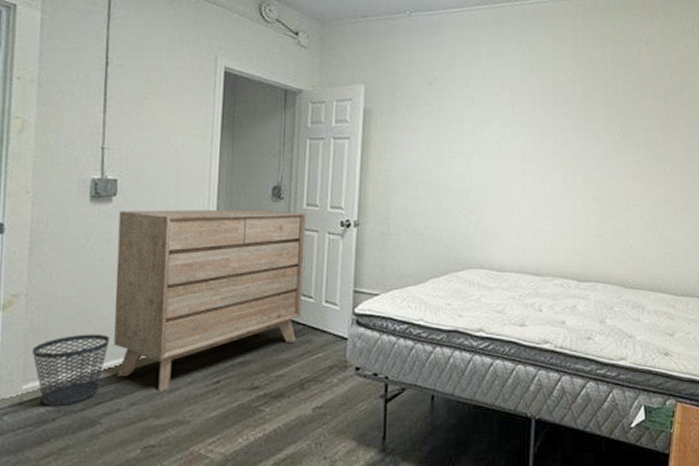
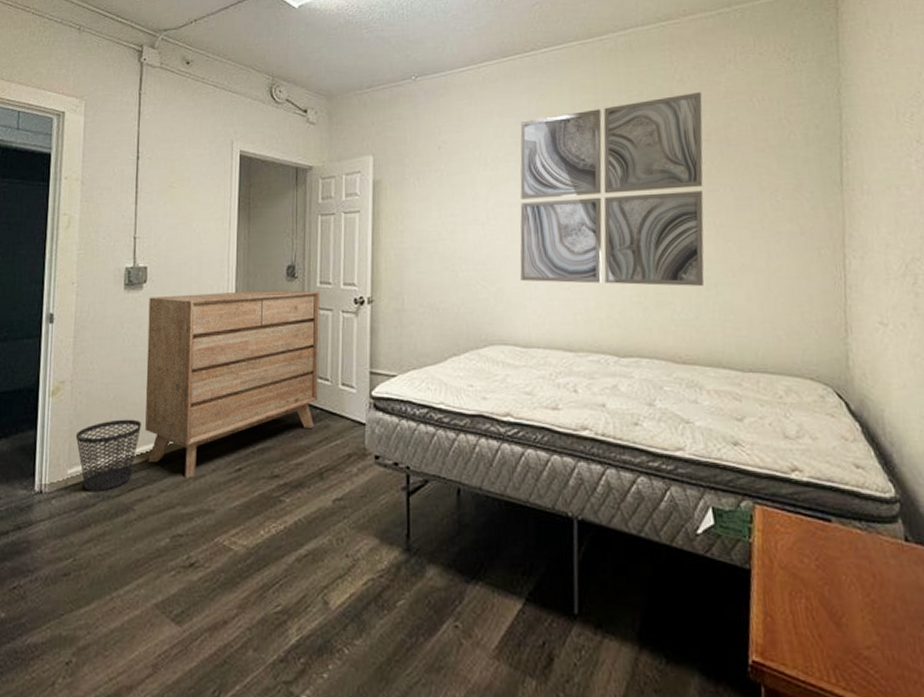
wall art: none [499,55,664,223] -> present [520,91,705,286]

